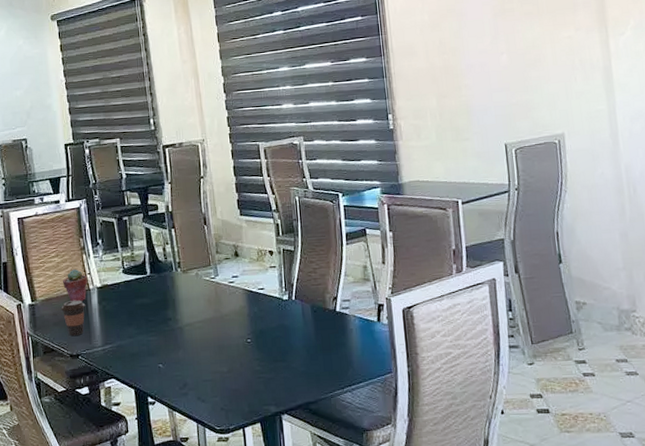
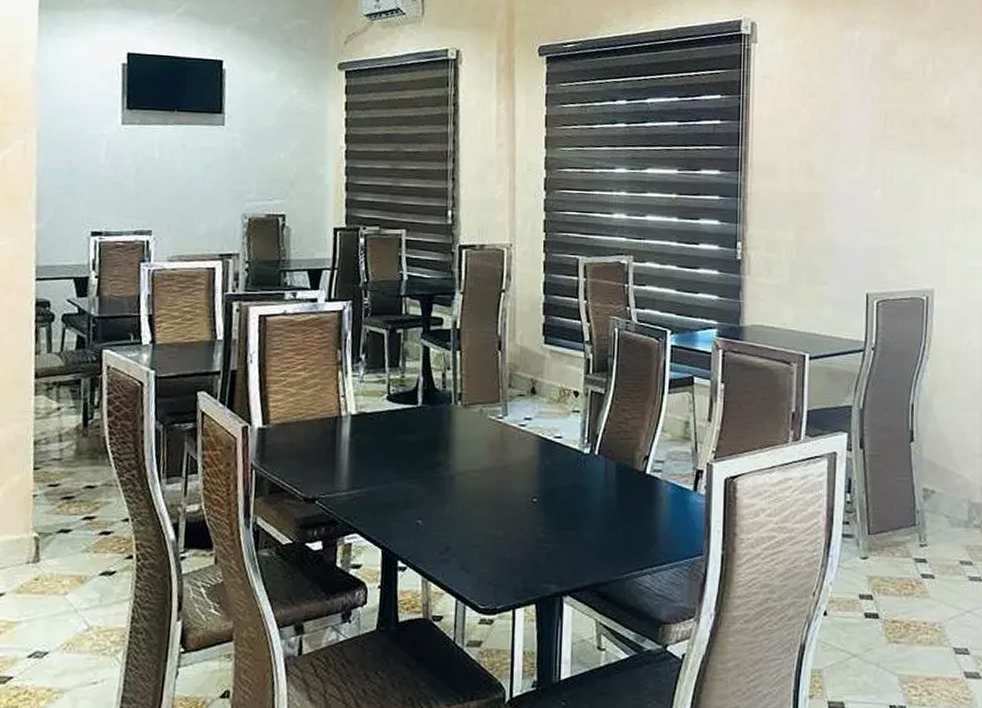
coffee cup: present [60,300,85,336] -> none [299,429,333,474]
potted succulent: present [63,269,88,302] -> none [307,388,341,431]

